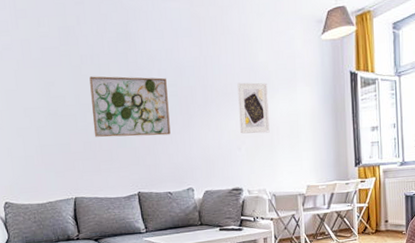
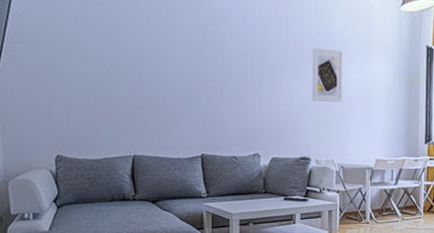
wall art: present [89,76,171,137] -> none [157,28,240,97]

